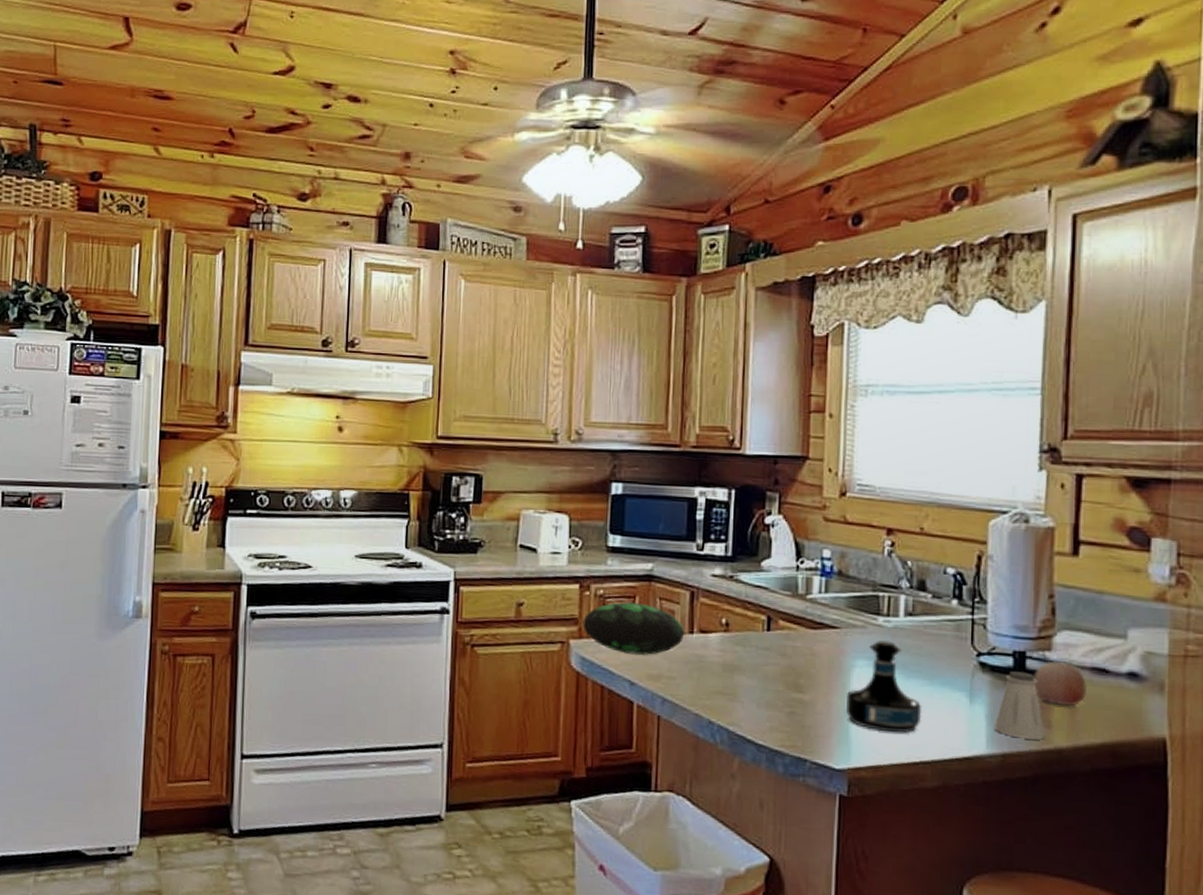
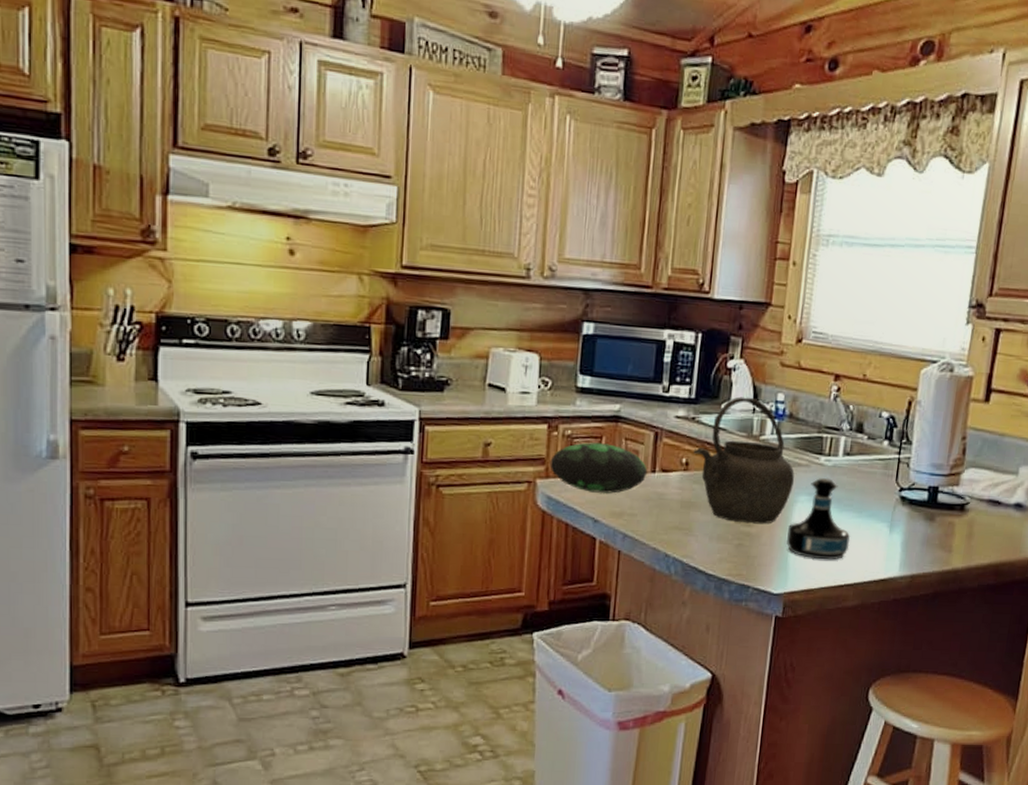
kettle: none [733,553,850,691] -> present [693,396,795,524]
saltshaker: present [994,671,1045,740] -> none [907,504,947,562]
apple: present [1034,661,1086,706] -> none [942,494,983,533]

